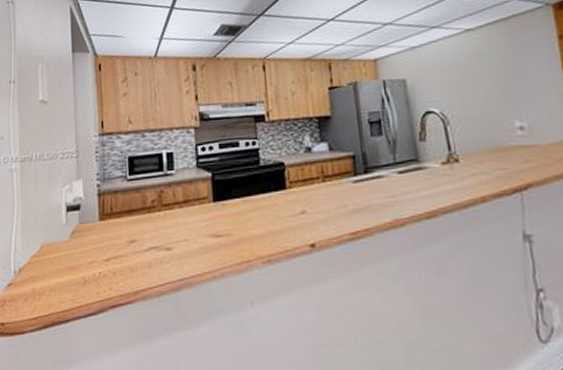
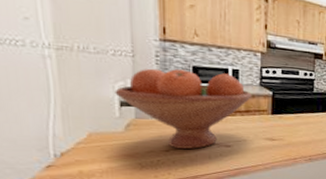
fruit bowl: none [62,159,189,256] -> present [114,68,252,149]

